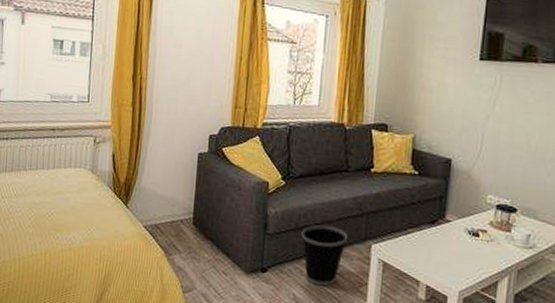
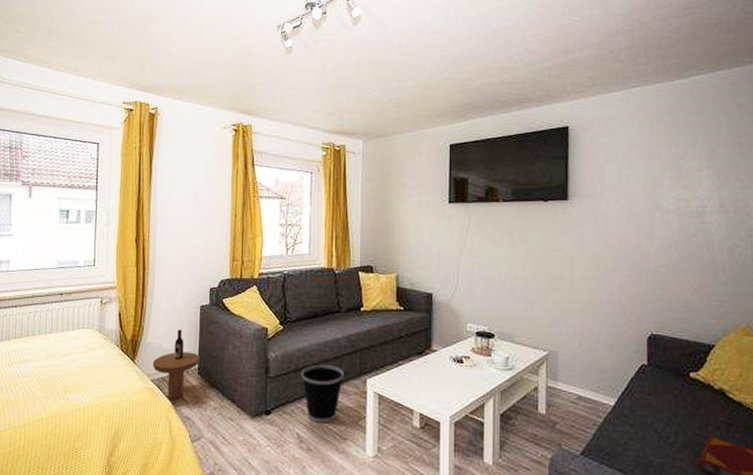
side table: none [145,175,195,248] -> present [152,329,200,400]

